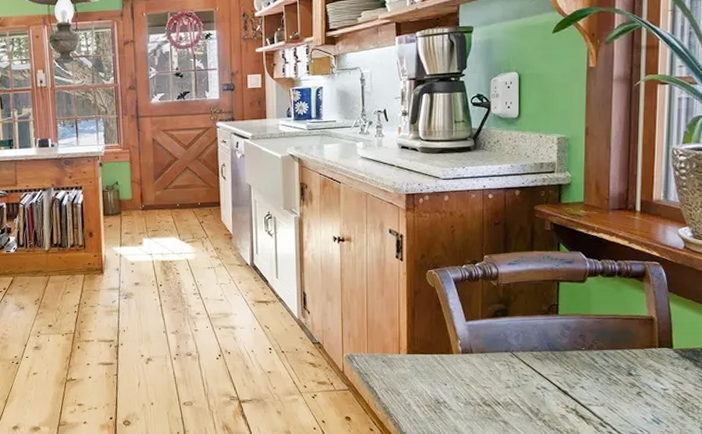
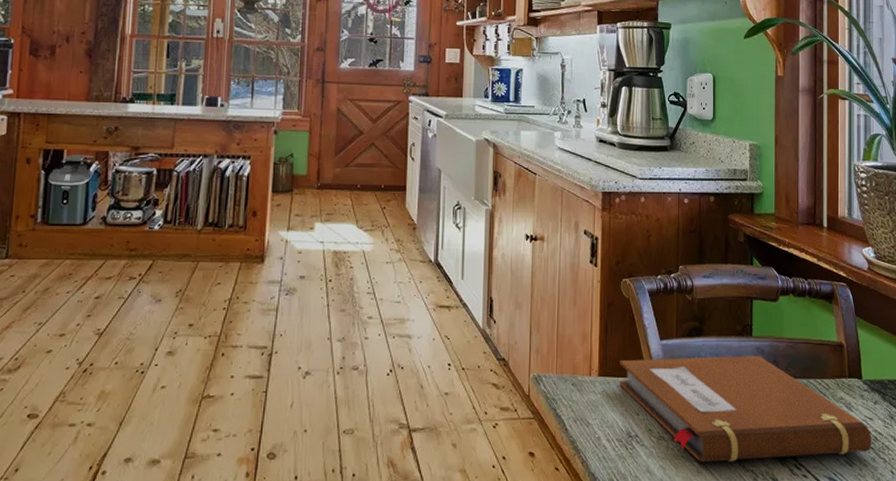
notebook: none [427,331,681,422] -> present [619,355,872,462]

